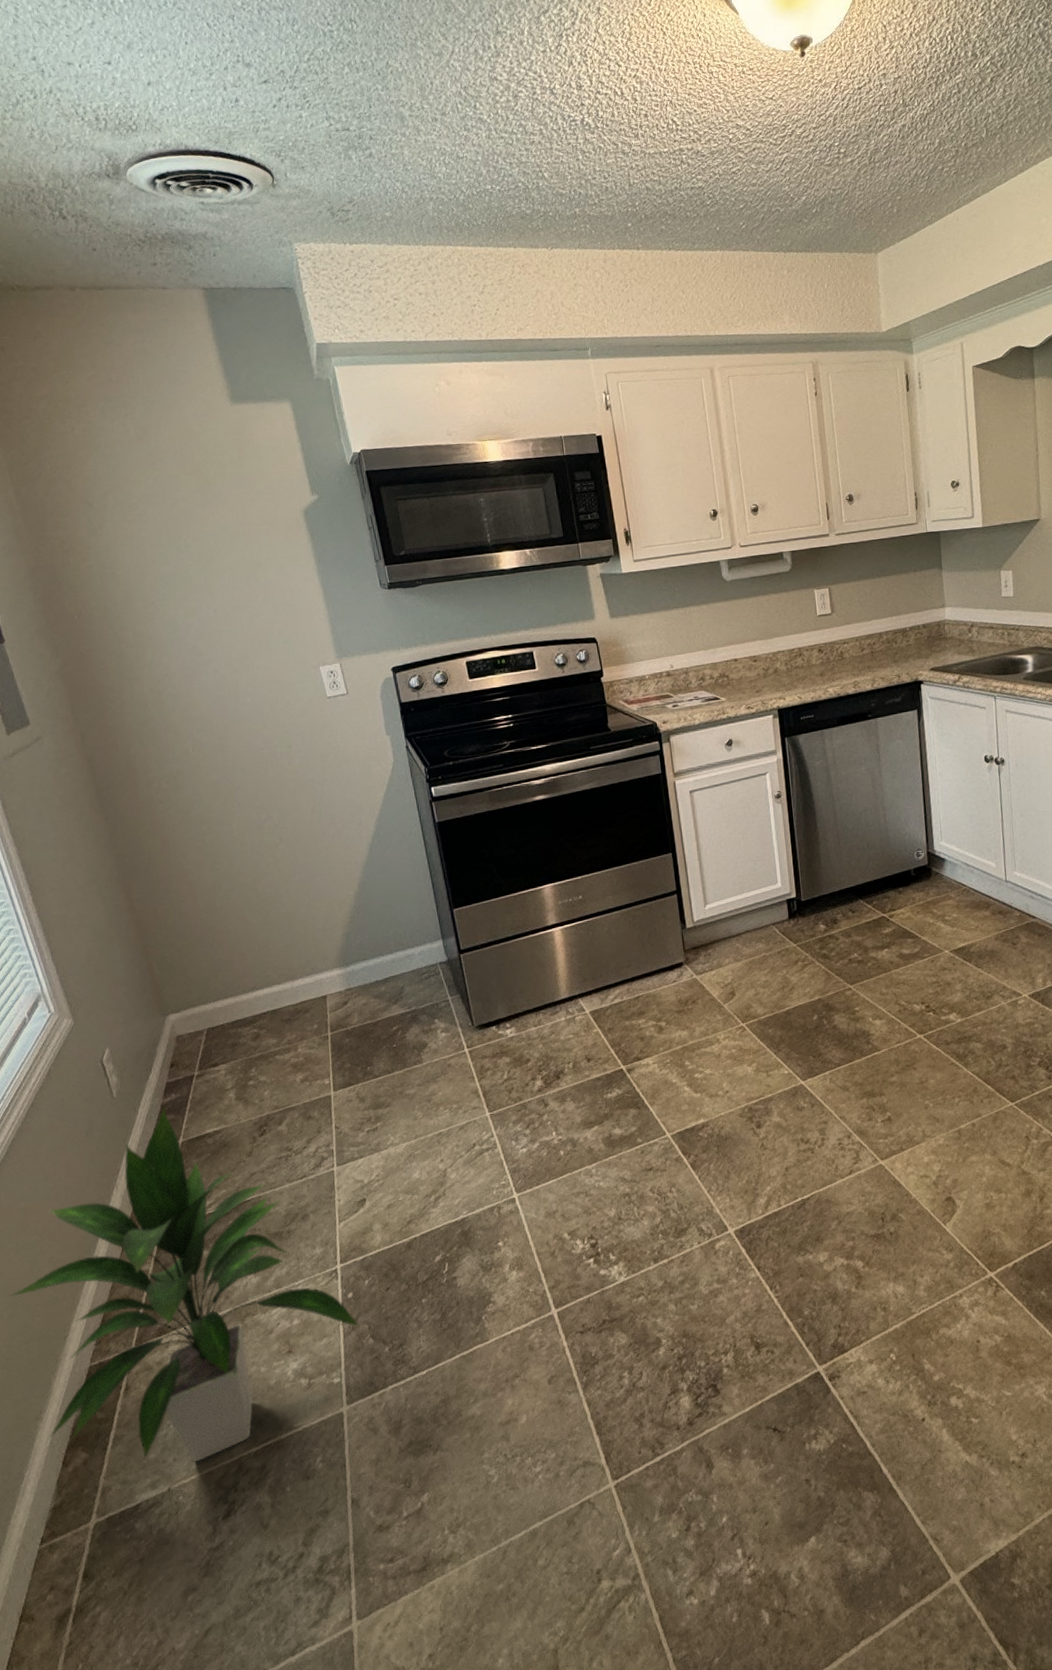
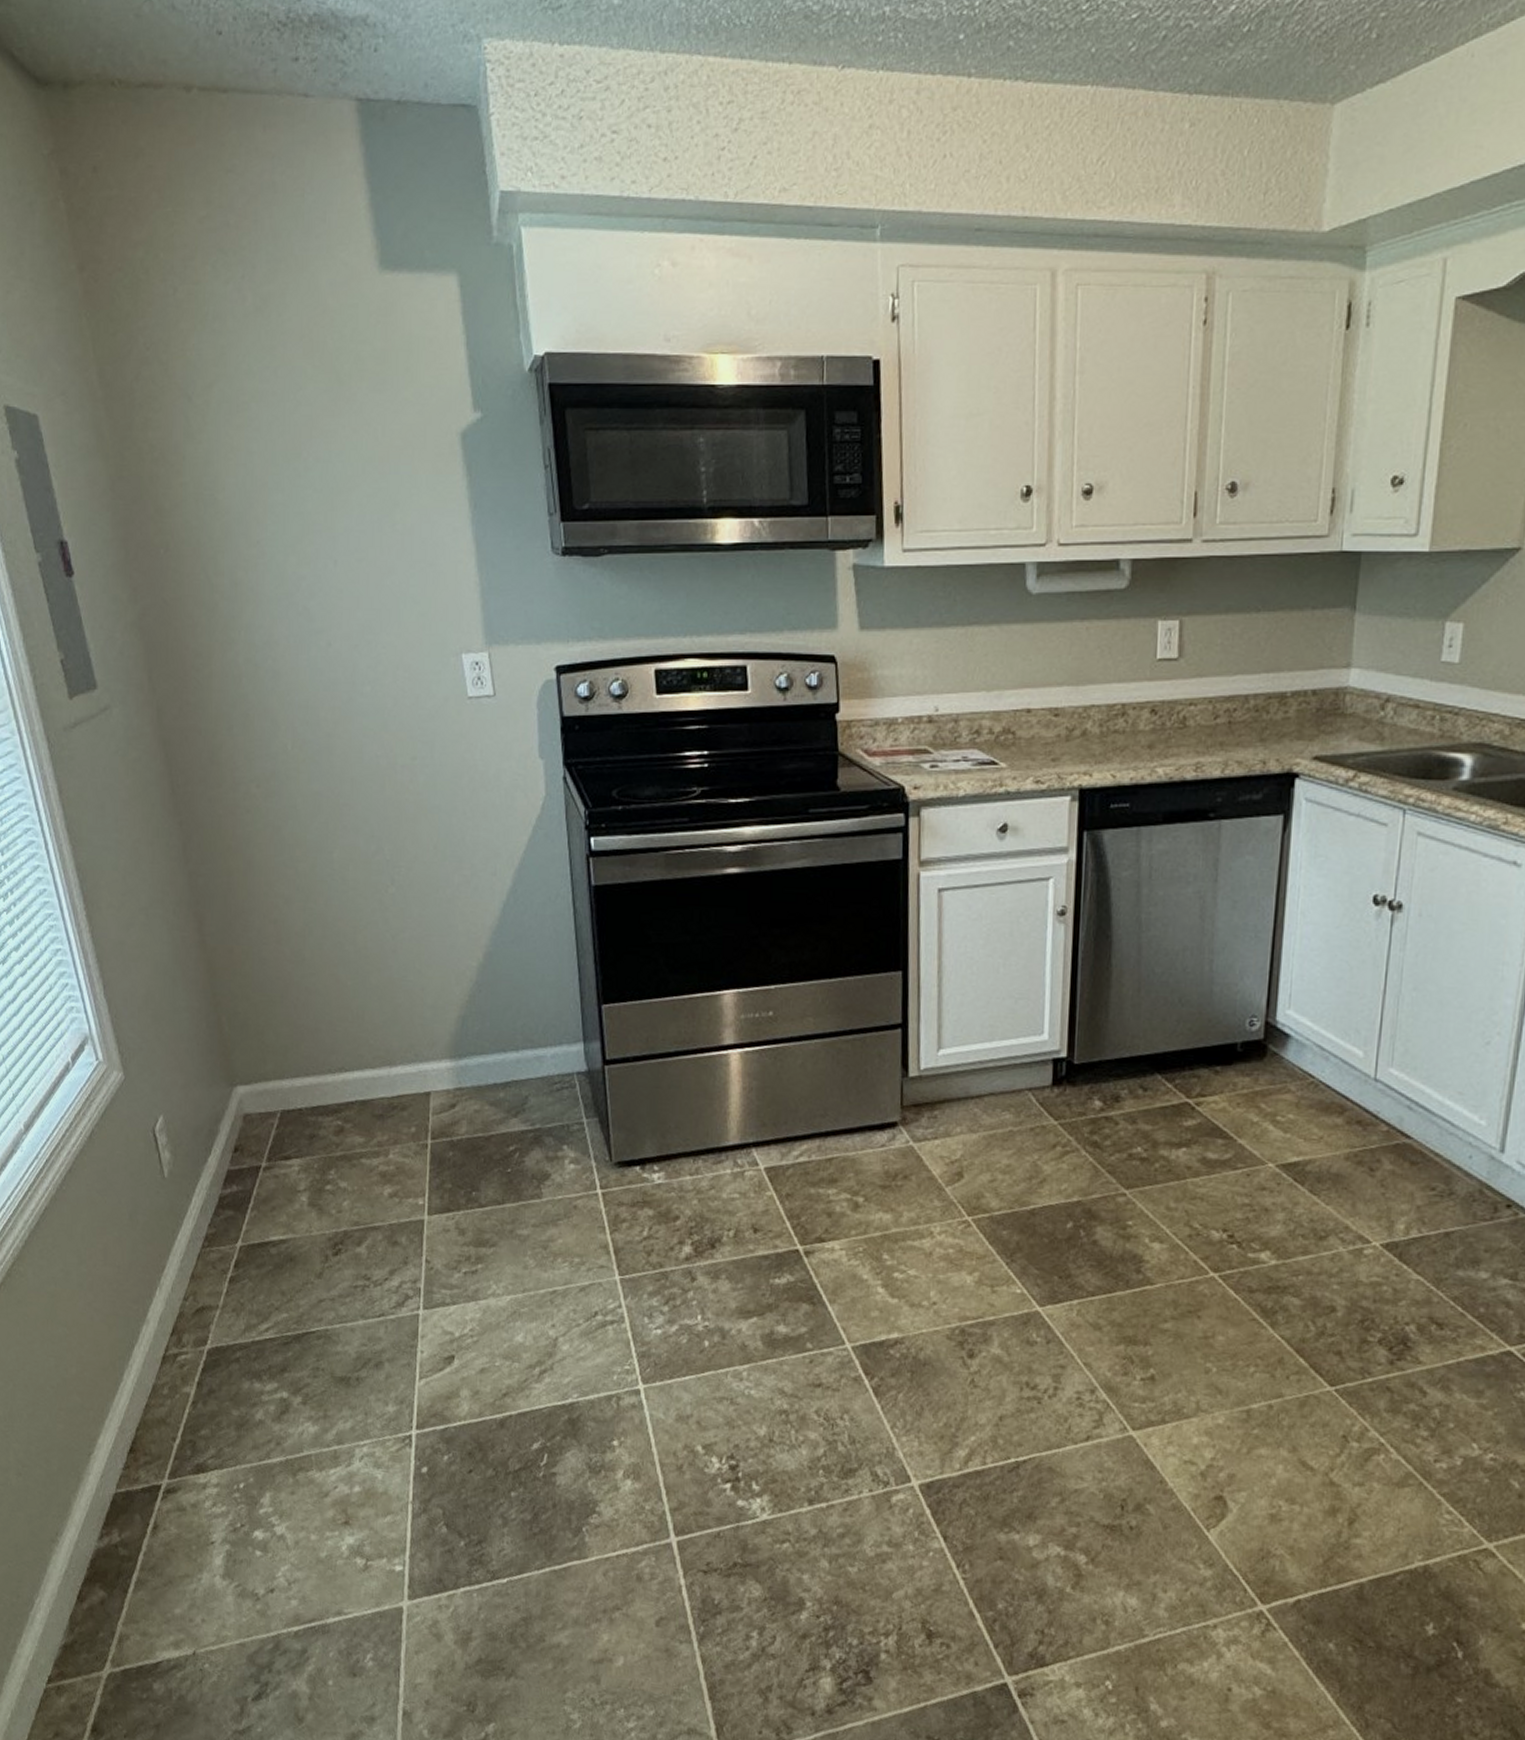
indoor plant: present [9,1109,360,1462] -> none [30,1202,432,1629]

